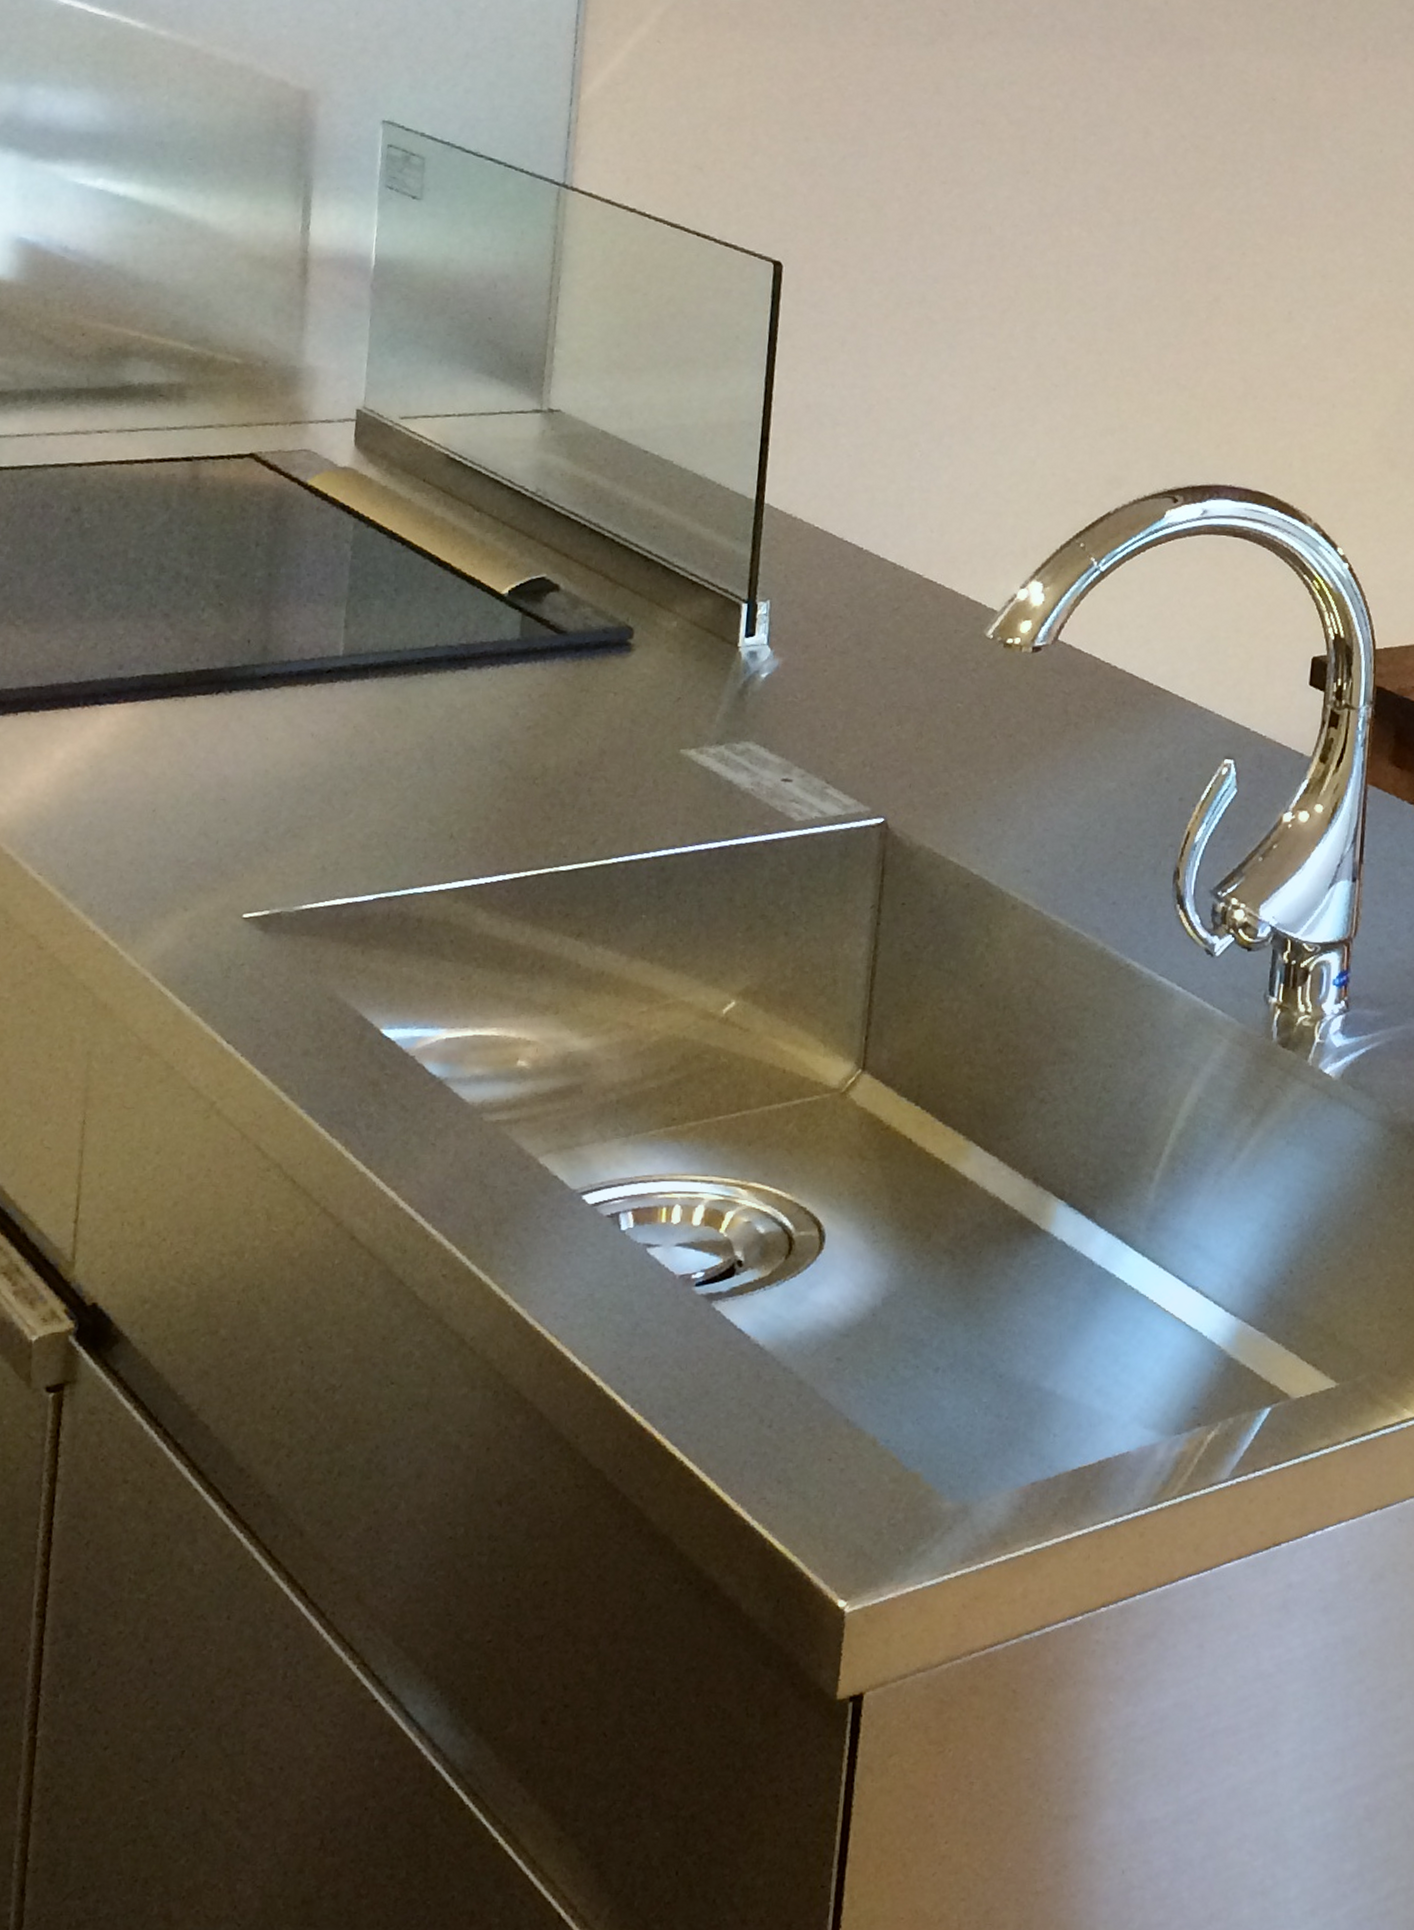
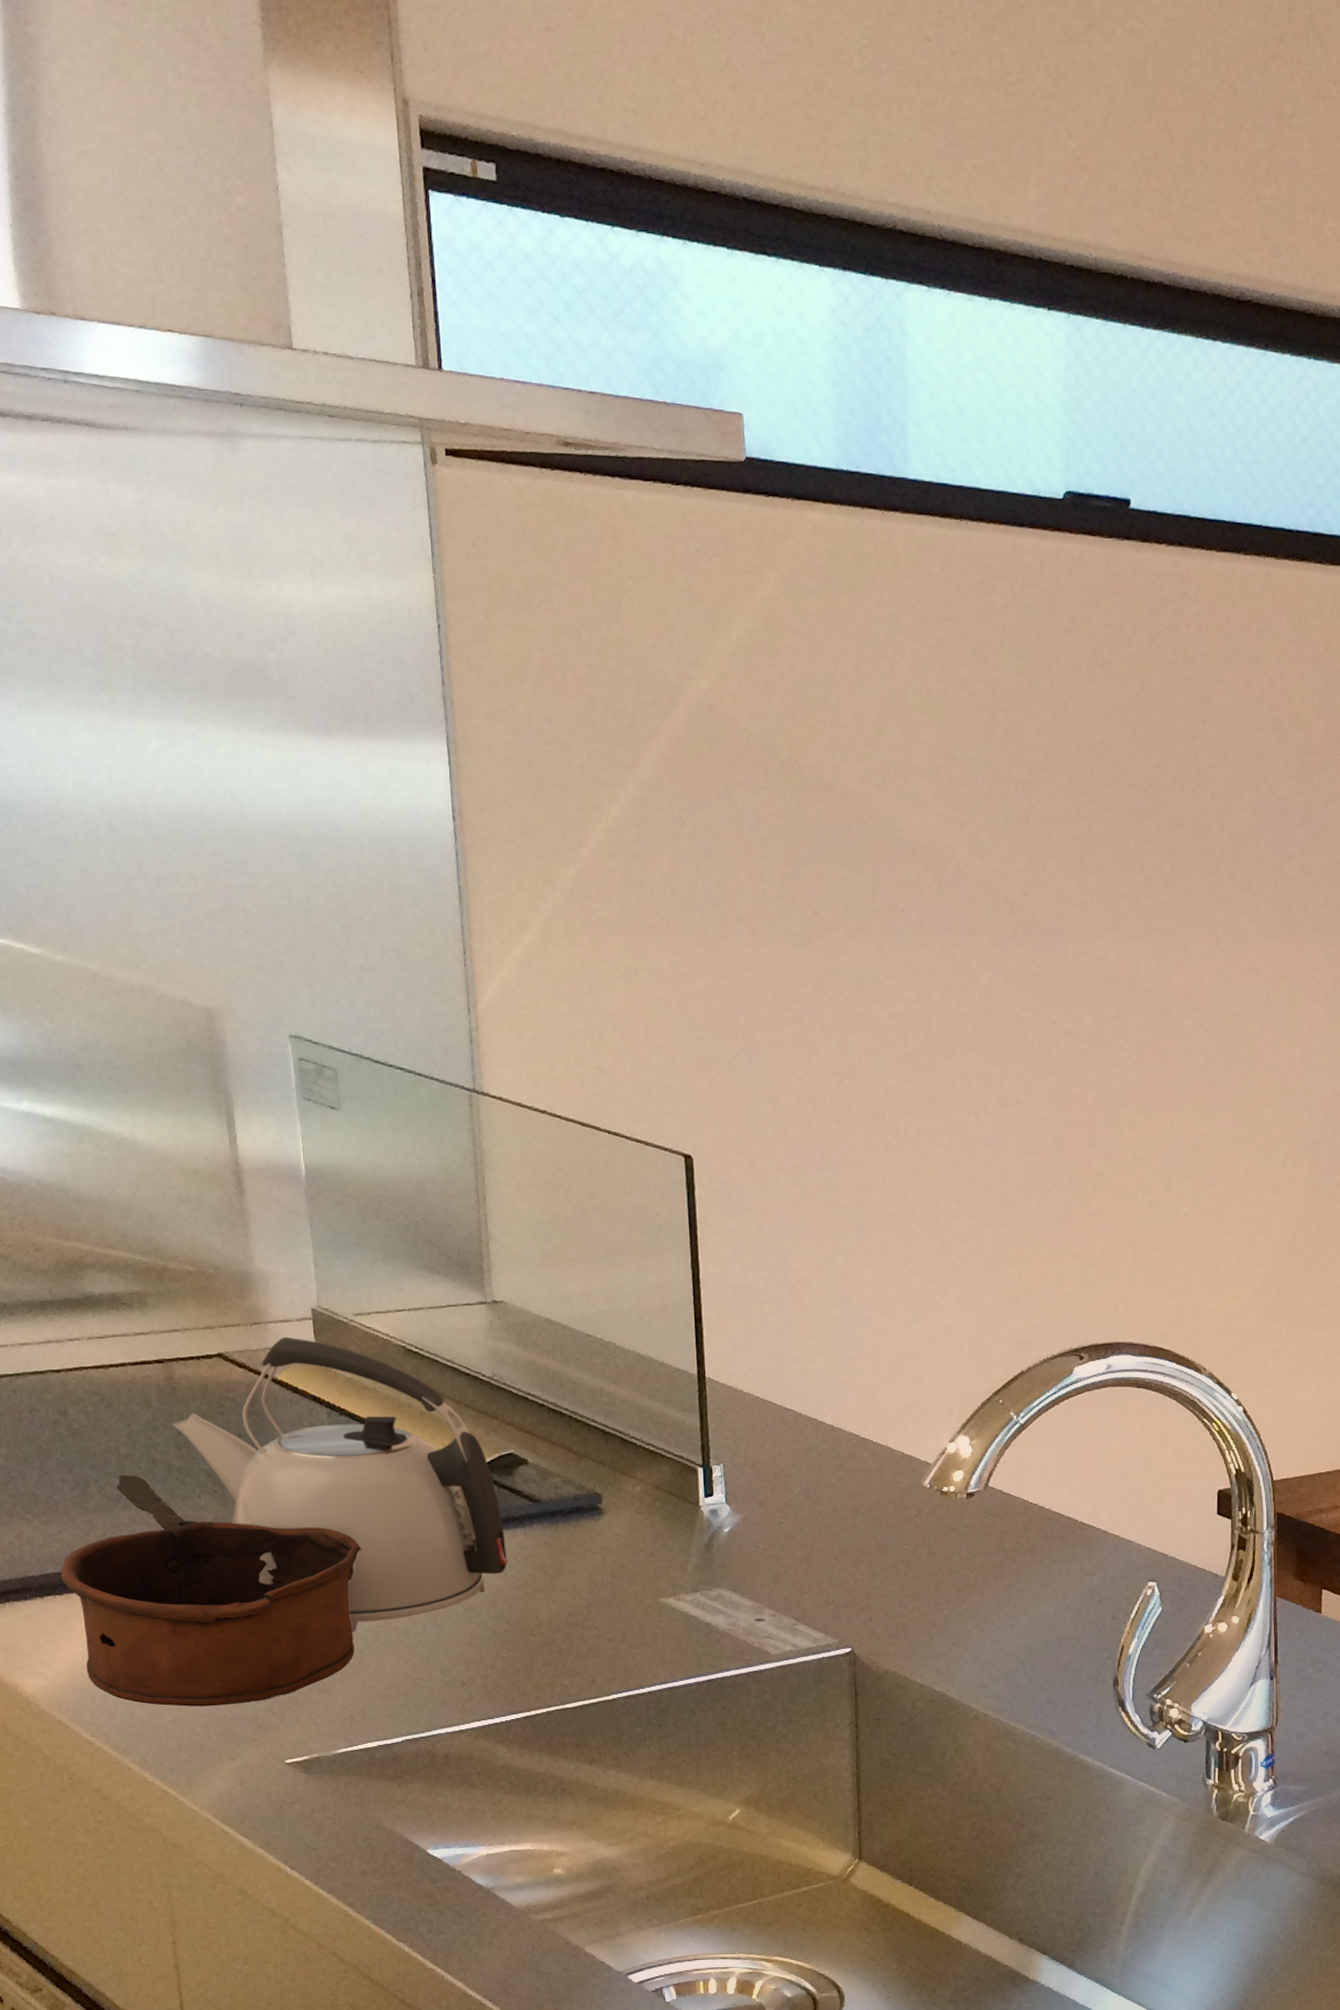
cooking pot: none [40,581,366,847] -> present [60,1475,362,1707]
kettle: none [189,438,523,771] -> present [173,1336,508,1632]

